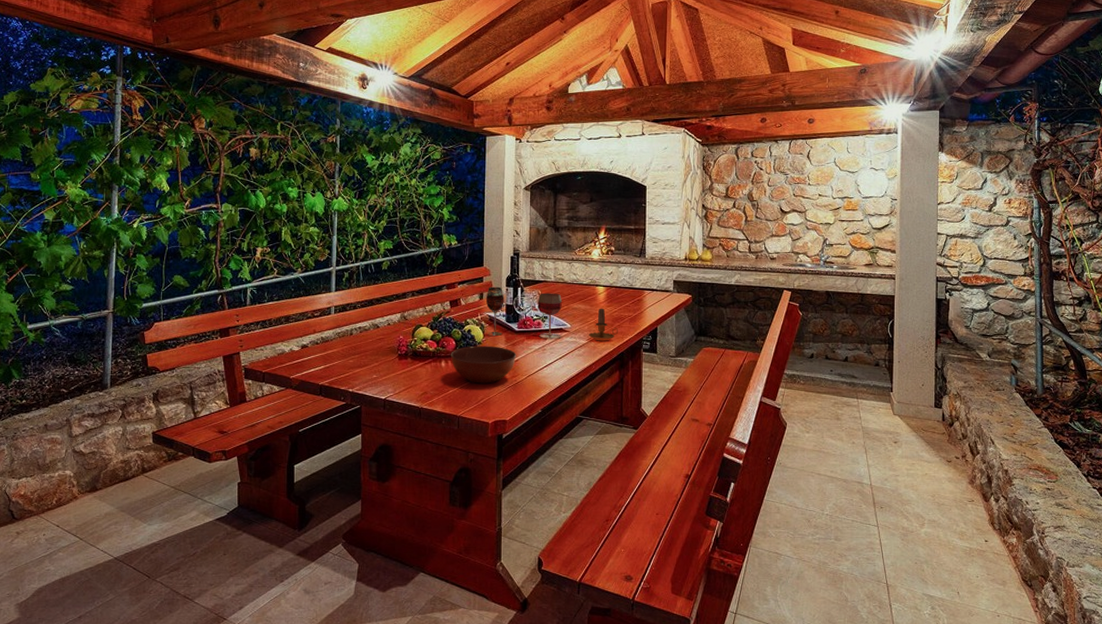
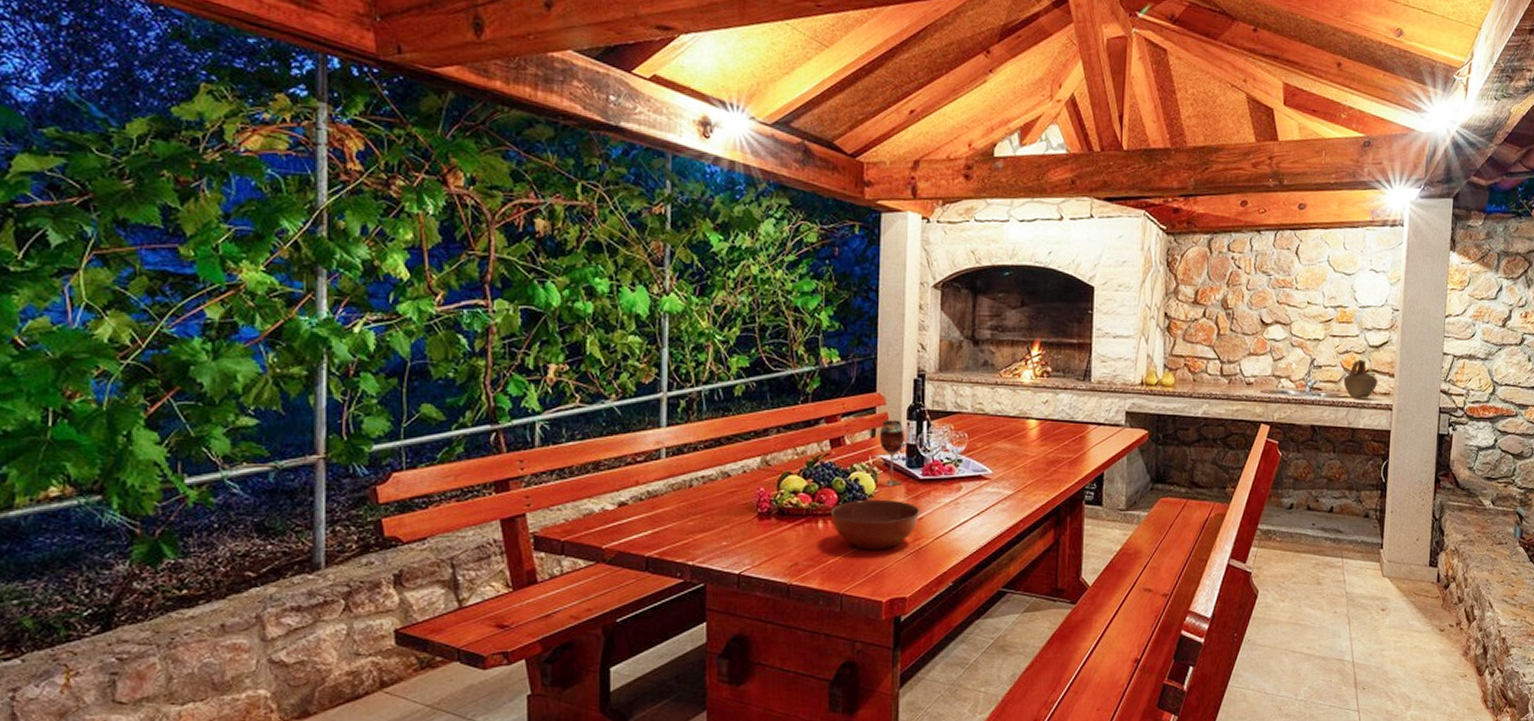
wineglass: present [537,293,563,340] -> none [949,428,983,490]
candle: present [588,308,618,341] -> none [1015,448,1054,491]
jug: none [852,239,882,271] -> present [1343,359,1378,400]

